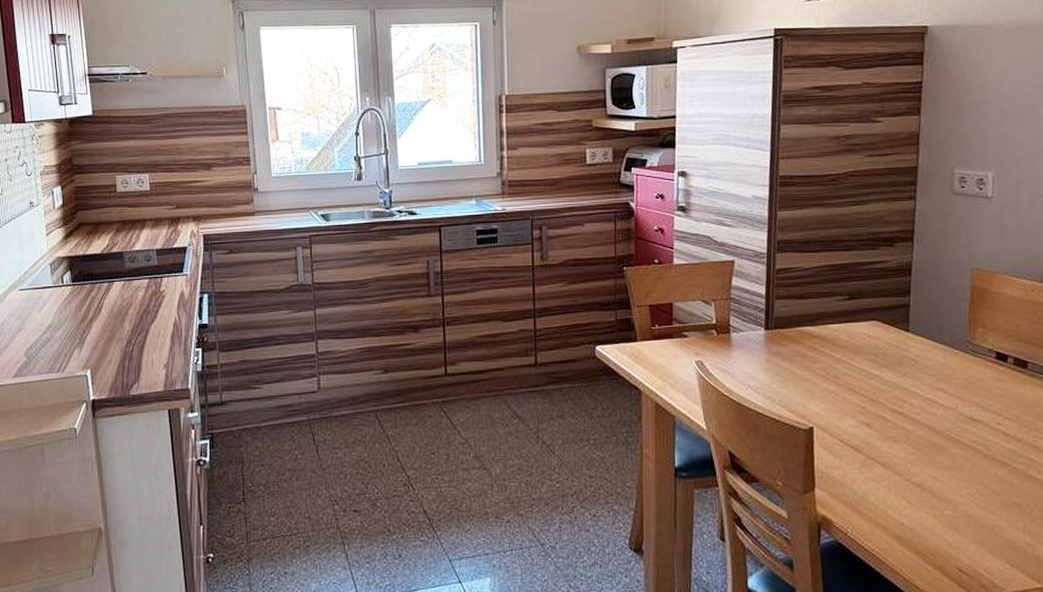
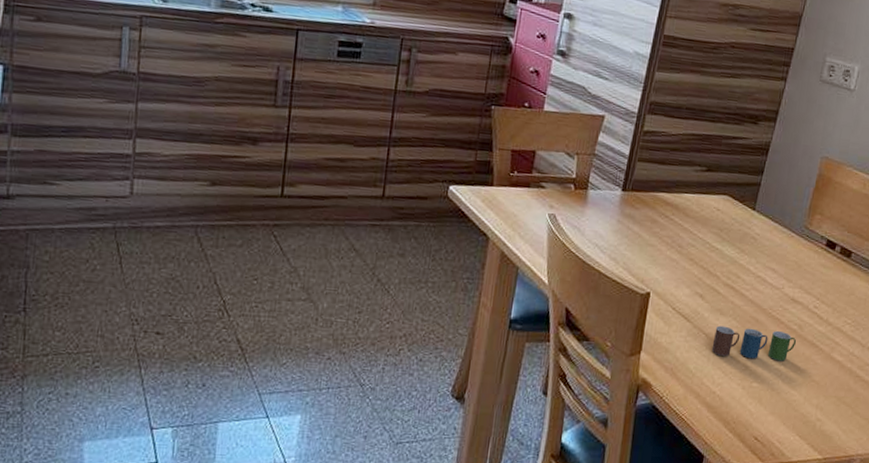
cup: none [890,452,984,486] -> present [711,325,796,362]

